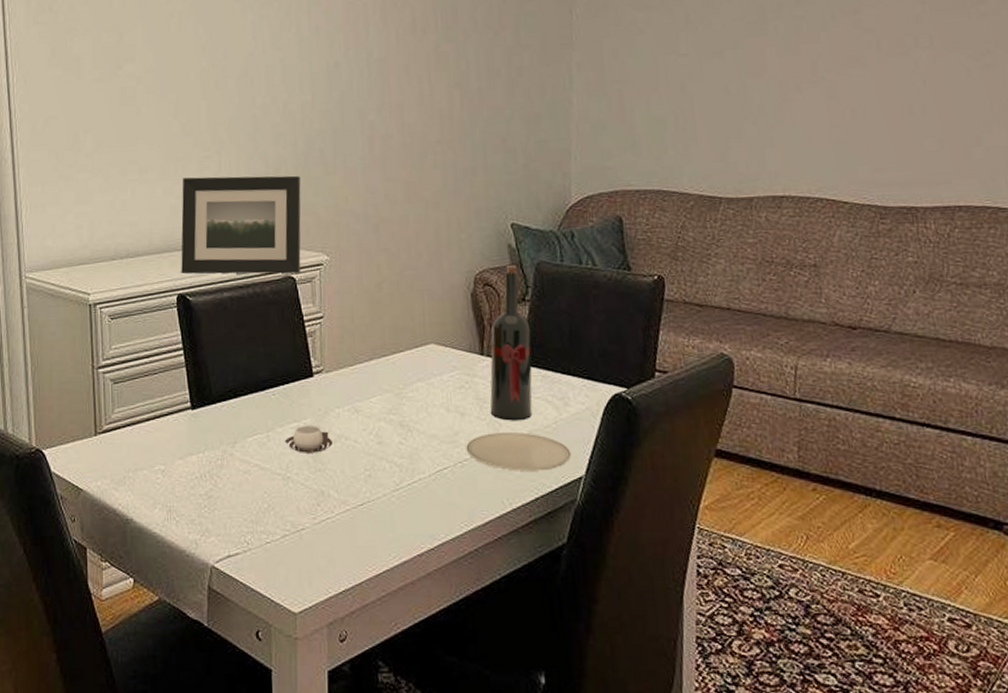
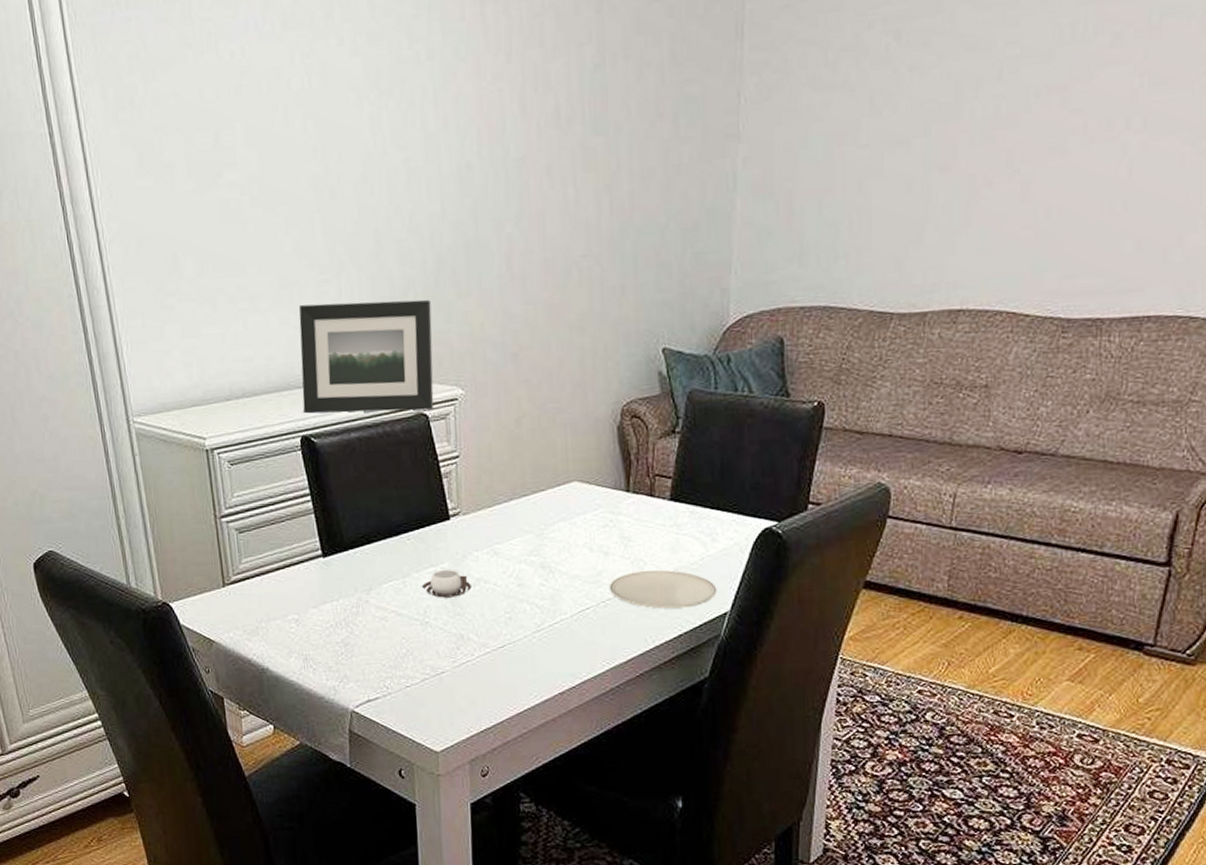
wine bottle: present [490,266,533,421] -> none [635,395,682,559]

